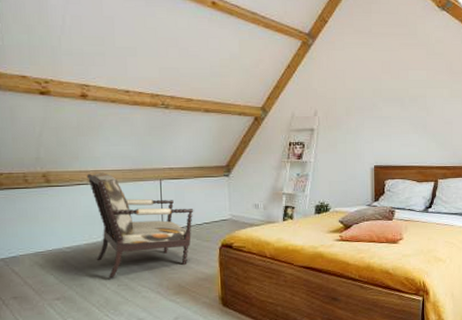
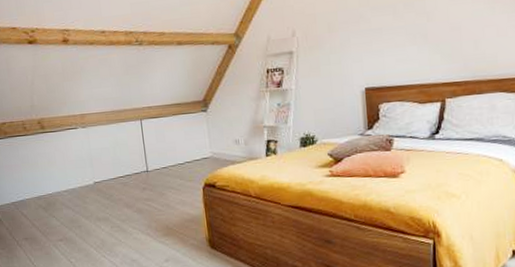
armchair: present [86,172,194,279] -> none [74,116,175,220]

